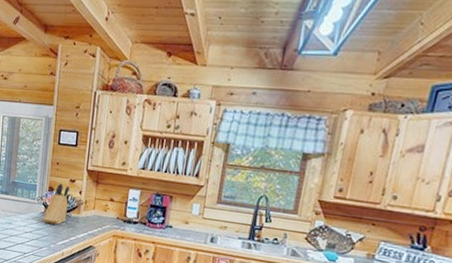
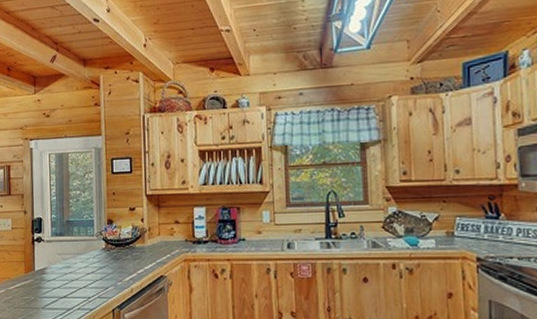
knife block: present [42,183,71,225] -> none [105,213,133,260]

